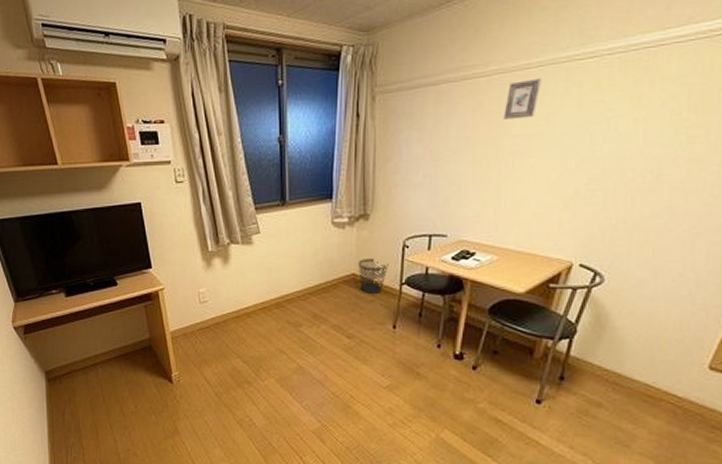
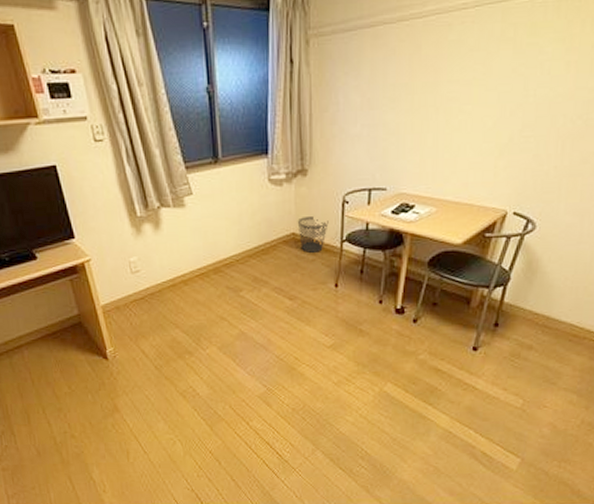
picture frame: present [503,78,541,119] -> none [441,19,478,64]

